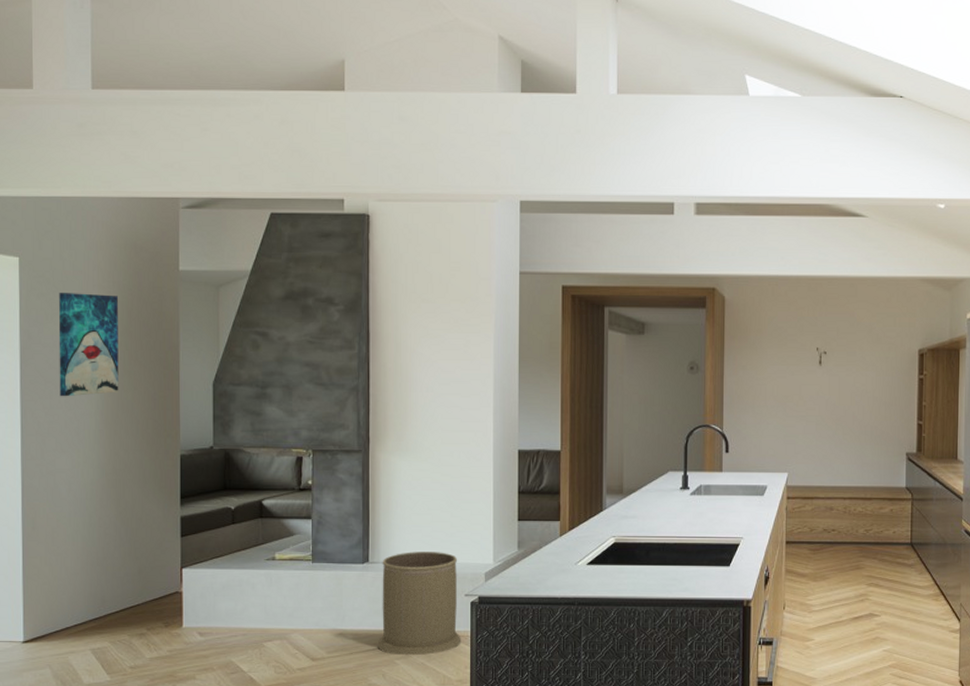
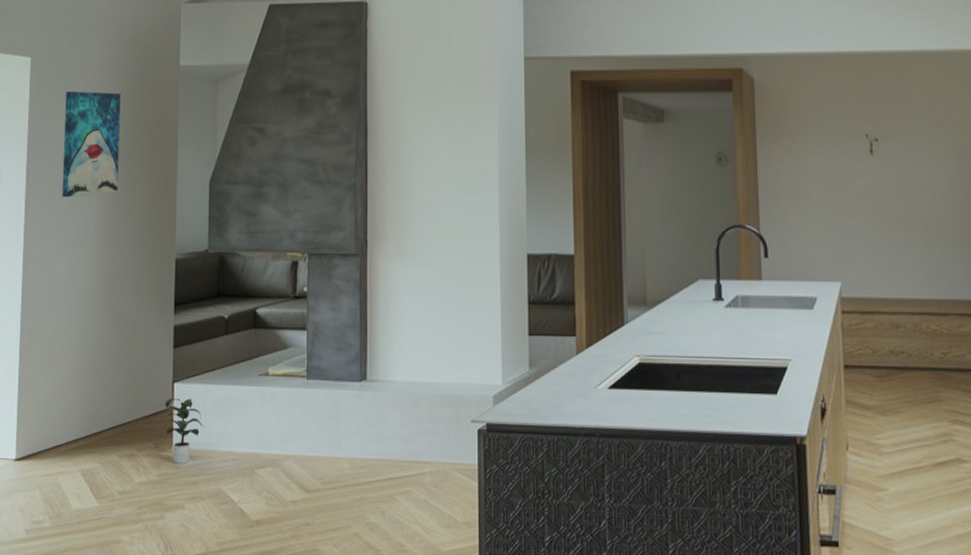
potted plant: none [173,582,213,640] -> present [164,397,204,464]
trash can: present [377,552,462,656] -> none [376,369,468,491]

